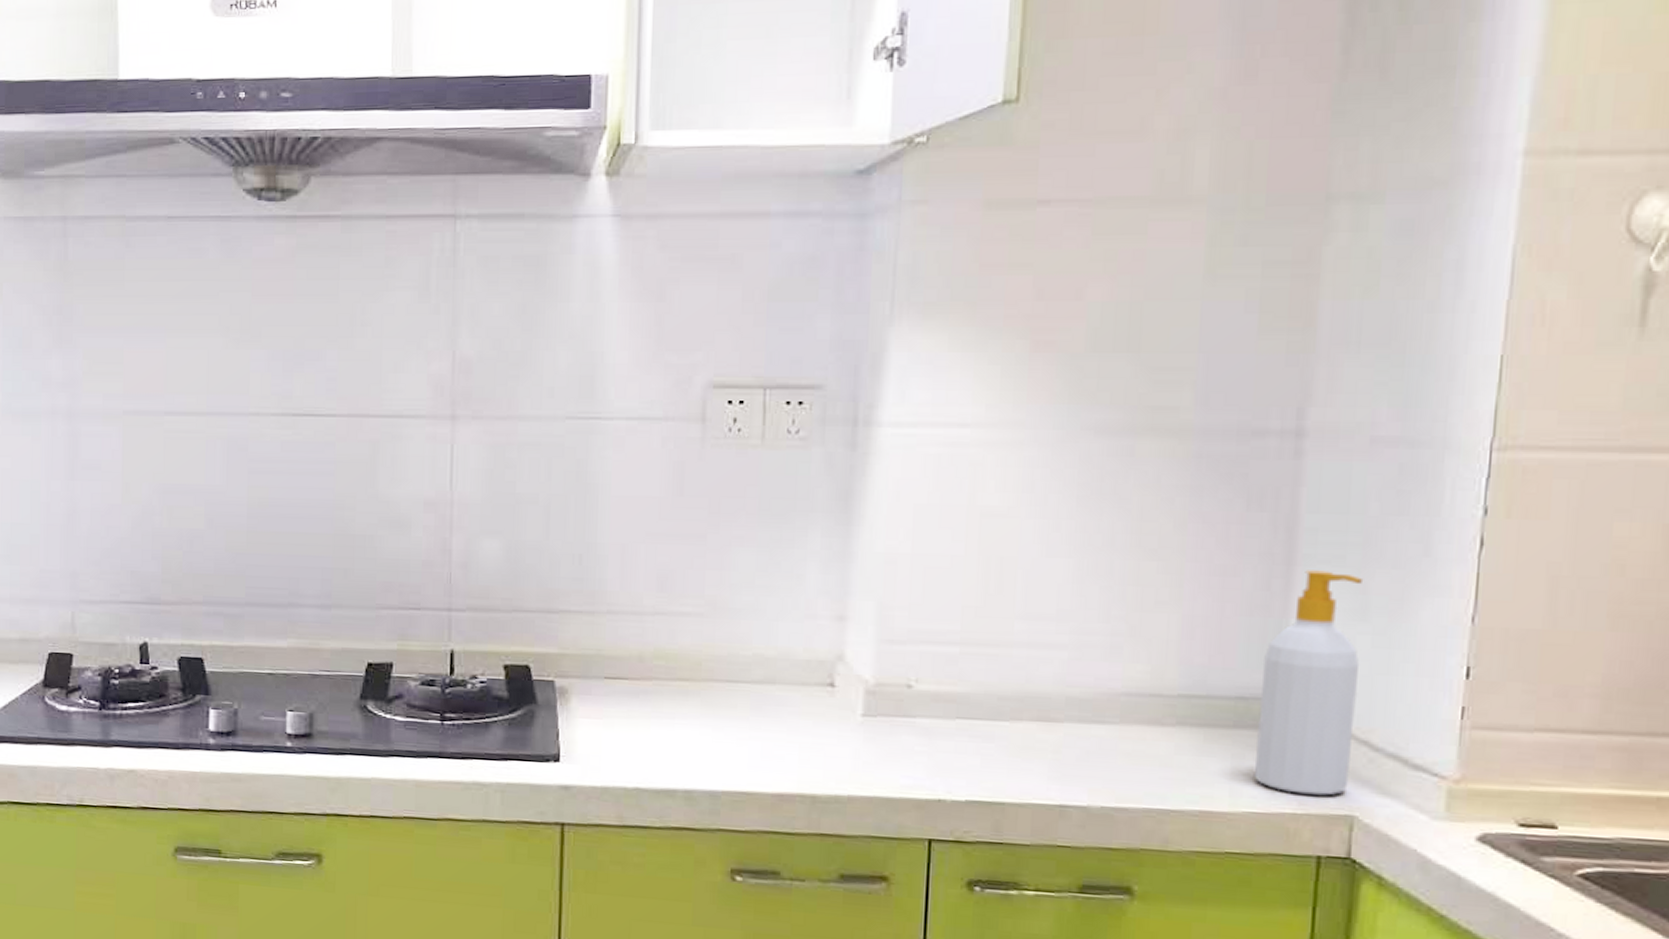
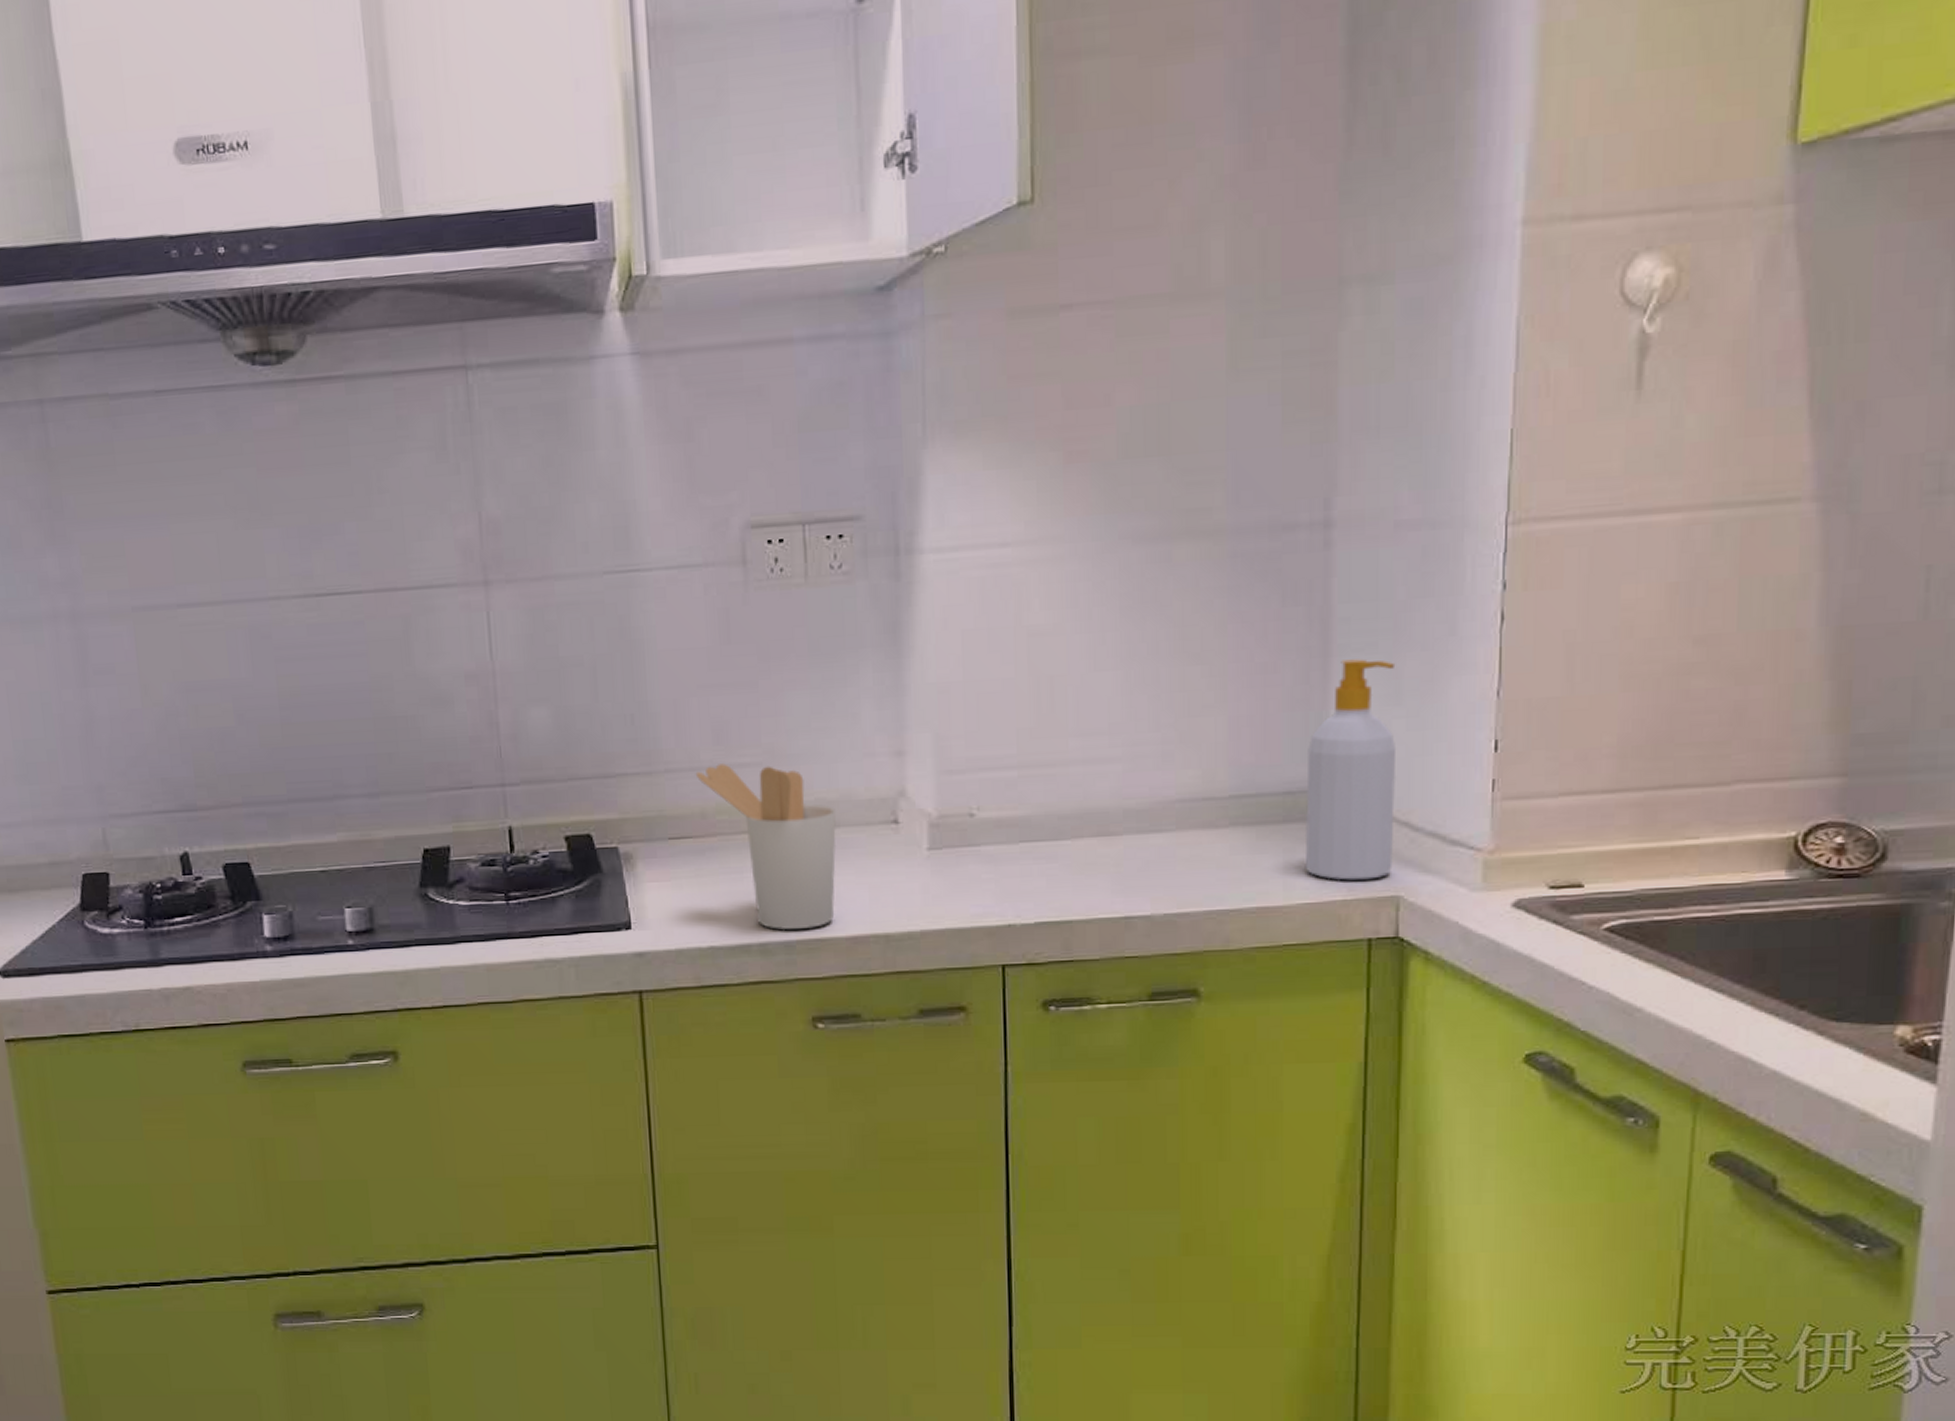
utensil holder: none [636,610,772,781] -> present [695,763,837,930]

